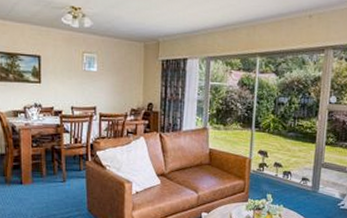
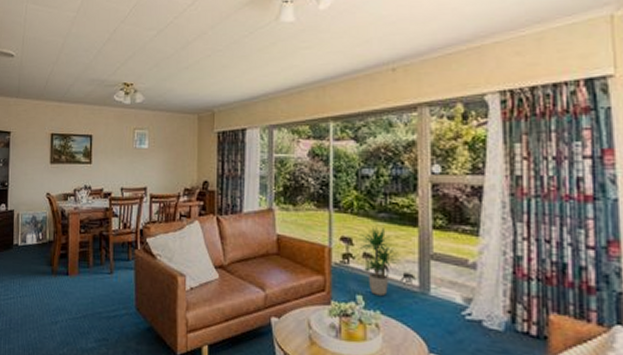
potted plant: none [272,142,302,194] -> present [359,226,402,296]

